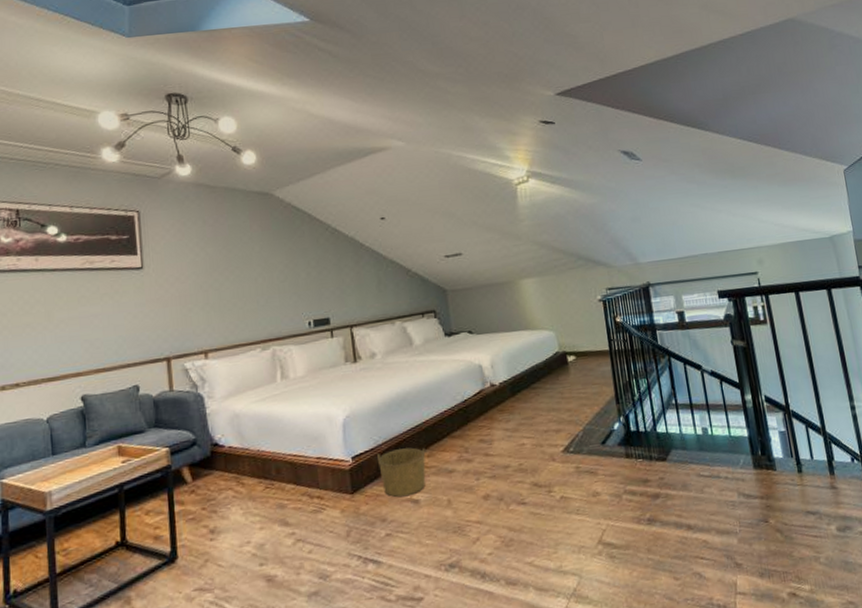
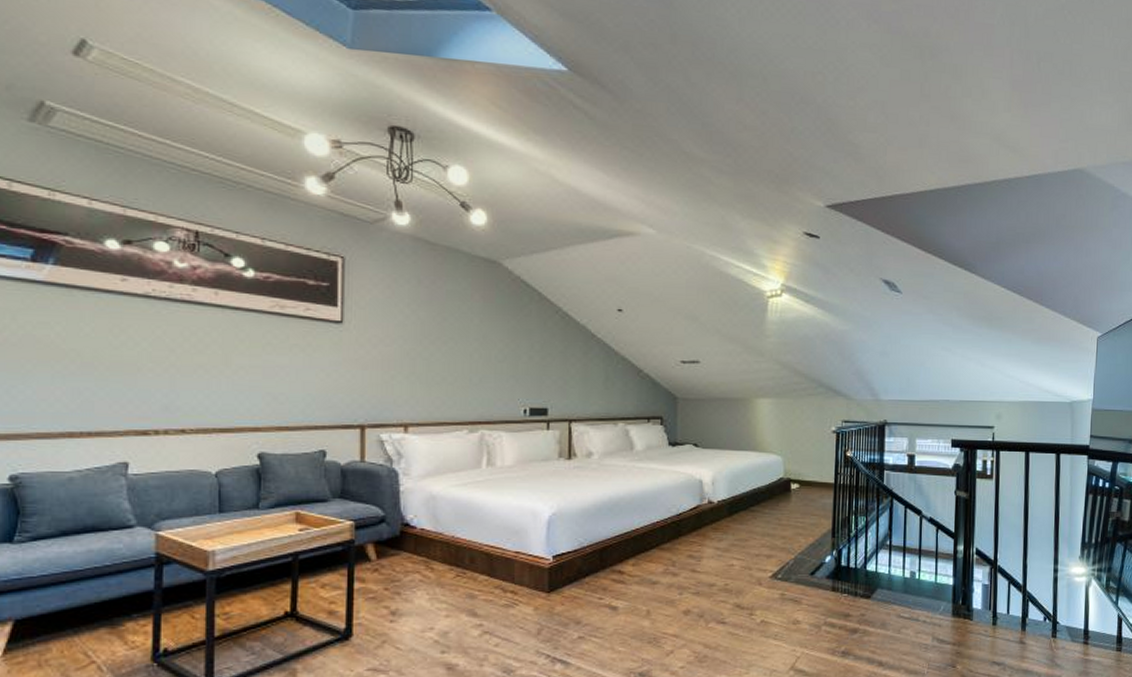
basket: present [377,447,426,498] -> none [580,554,631,602]

